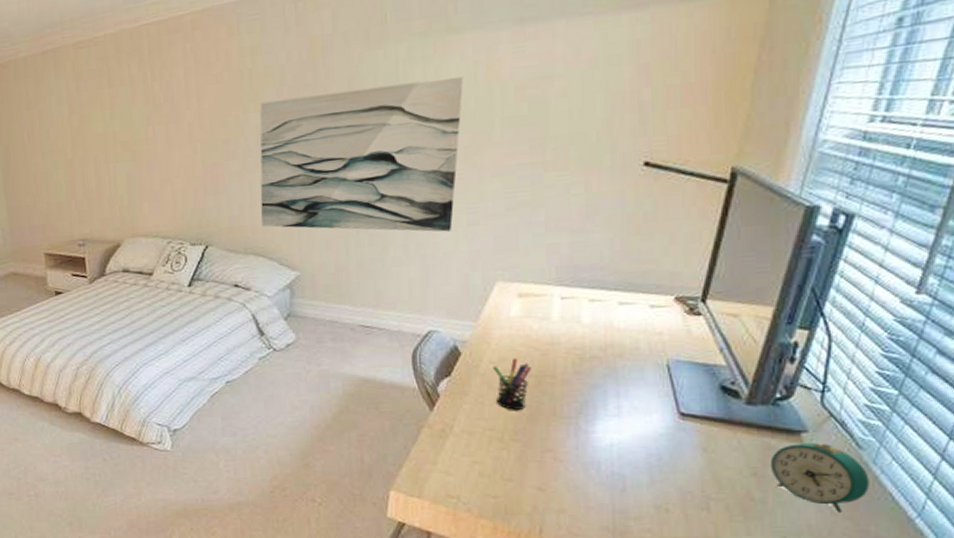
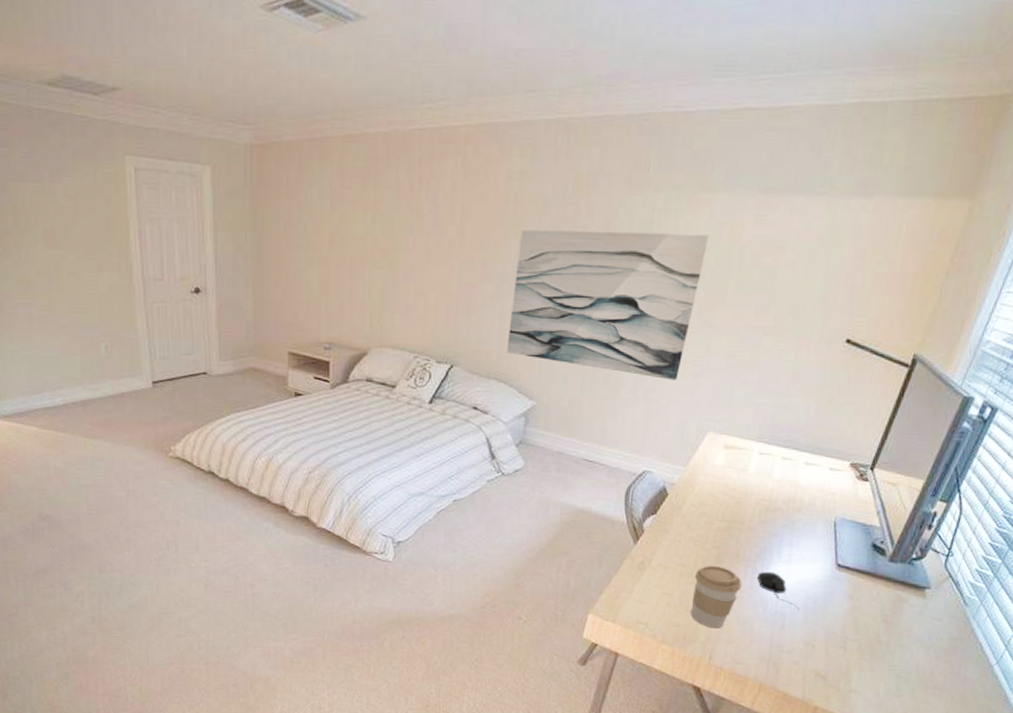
pen holder: present [492,358,532,410] -> none [691,503,726,550]
coffee cup: none [506,426,566,497] -> present [690,565,742,629]
computer mouse: none [583,428,641,469] -> present [758,571,799,610]
alarm clock: present [770,443,869,512] -> none [897,597,968,657]

